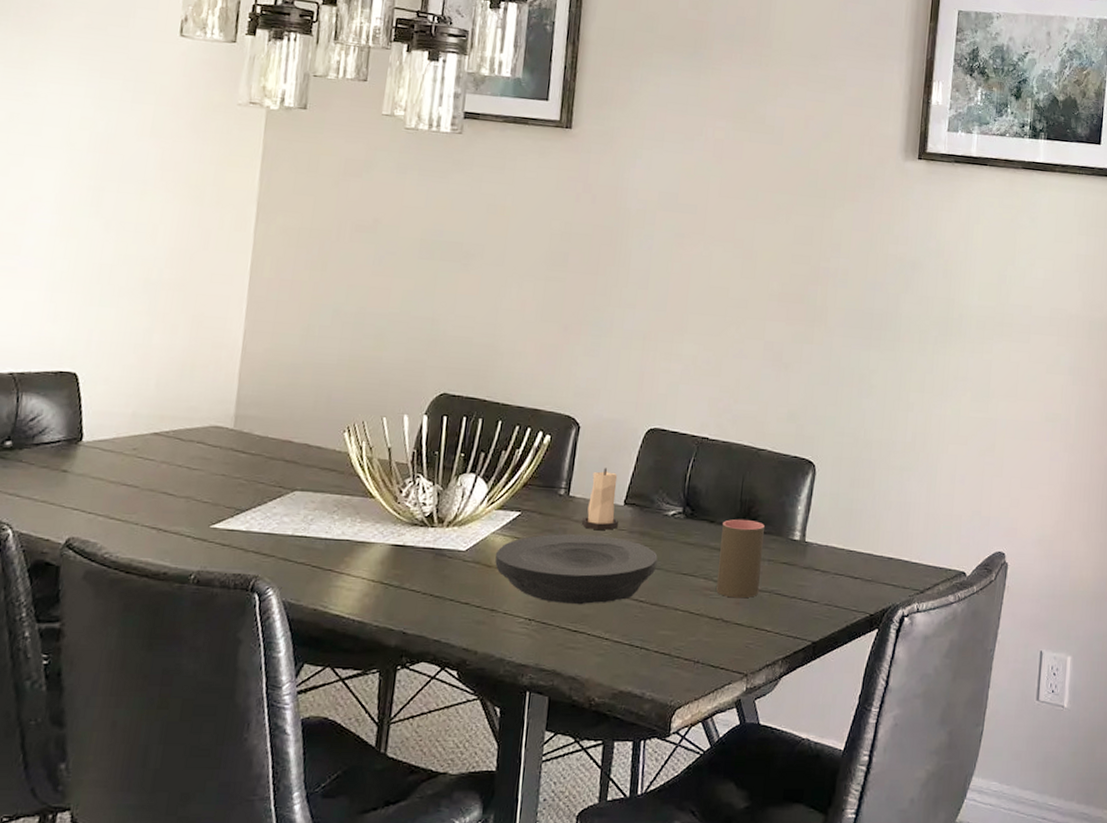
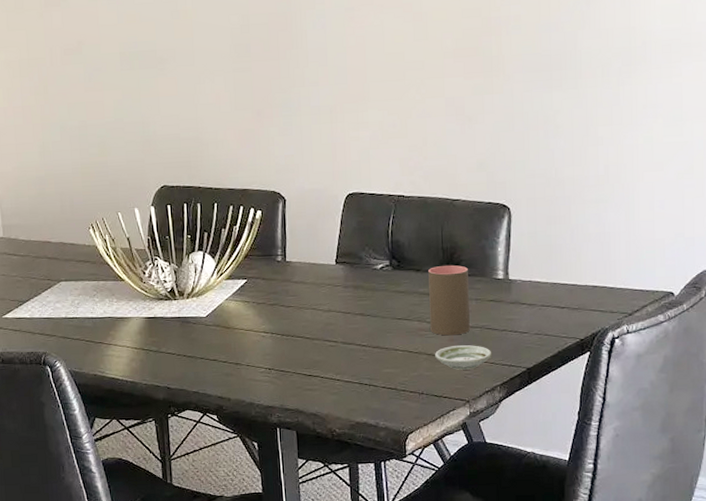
plate: present [495,533,658,605] -> none [231,292,373,354]
candle: present [581,468,619,531] -> none [300,233,334,289]
saucer: none [717,610,778,639] -> present [435,345,492,370]

